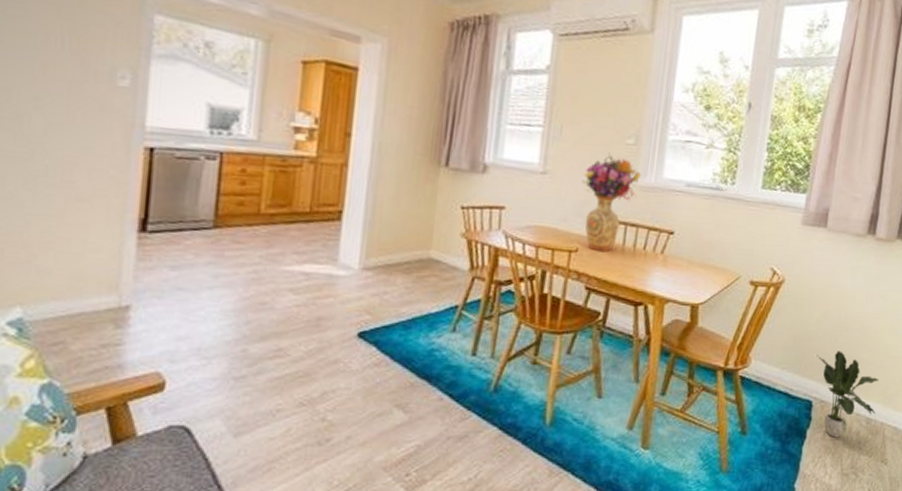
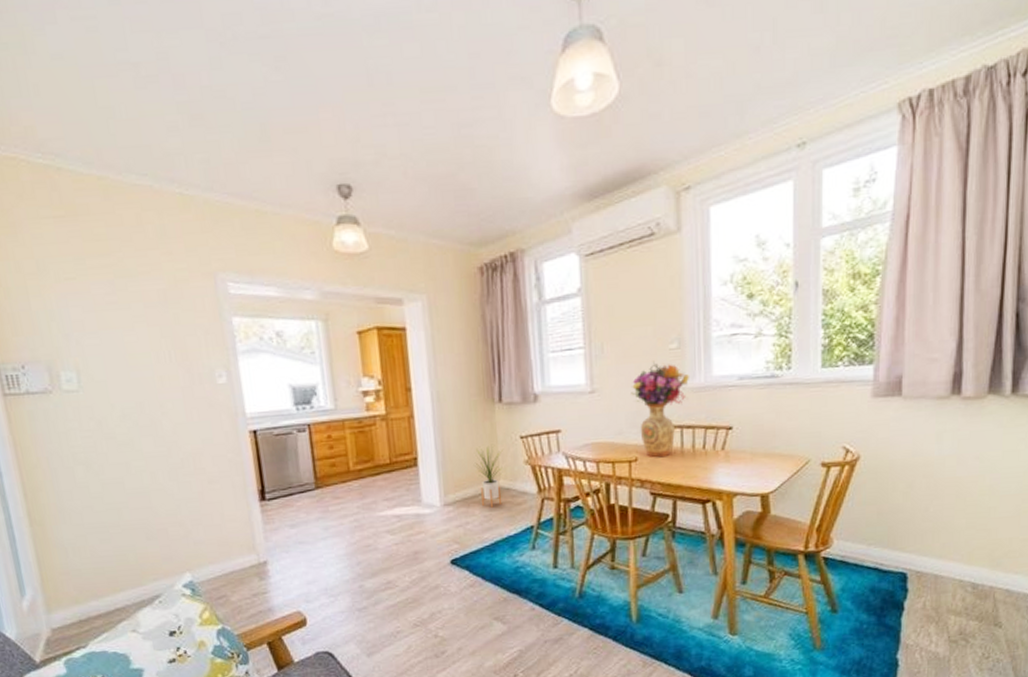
house plant: none [406,212,440,279] -> present [474,447,503,508]
potted plant: present [816,351,879,438] -> none [906,519,982,607]

